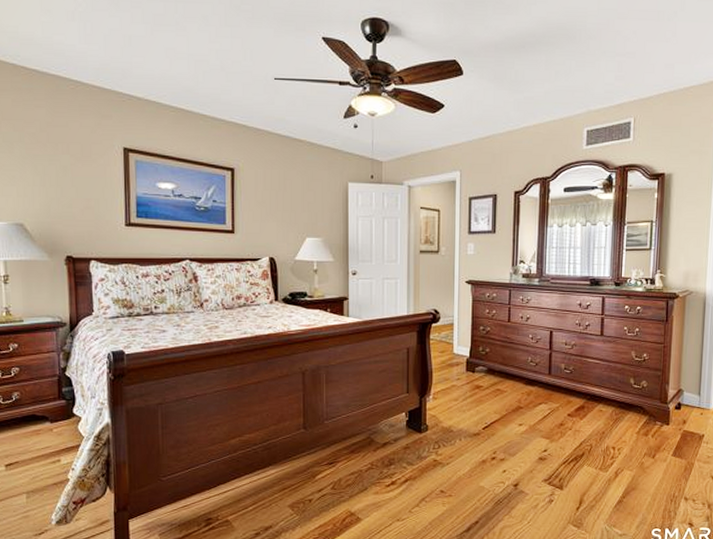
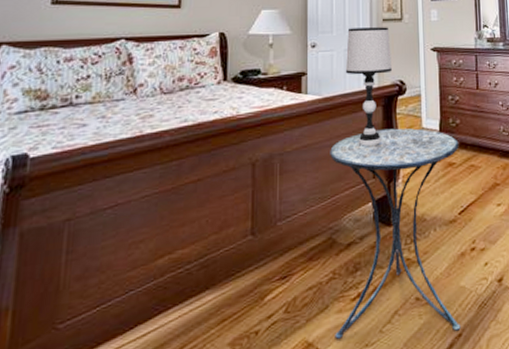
side table: none [369,352,487,519] -> present [330,128,461,339]
table lamp: none [383,258,427,367] -> present [345,27,392,147]

